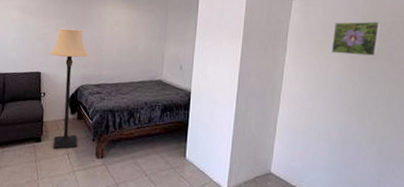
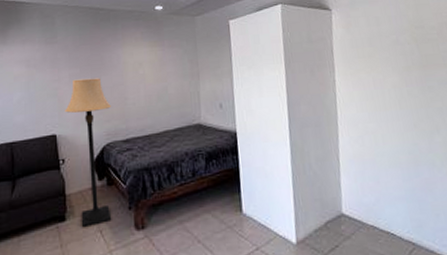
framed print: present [331,21,381,56] -> none [380,26,431,66]

